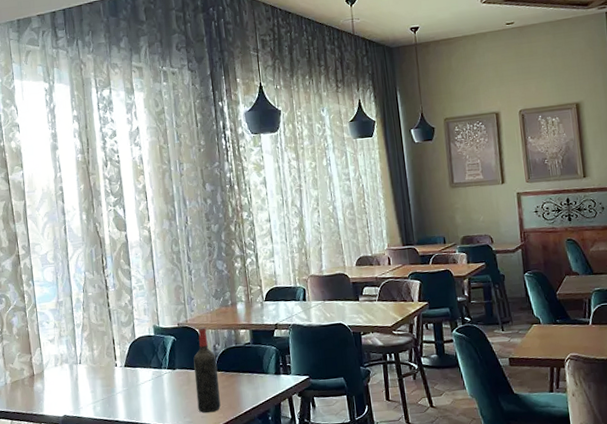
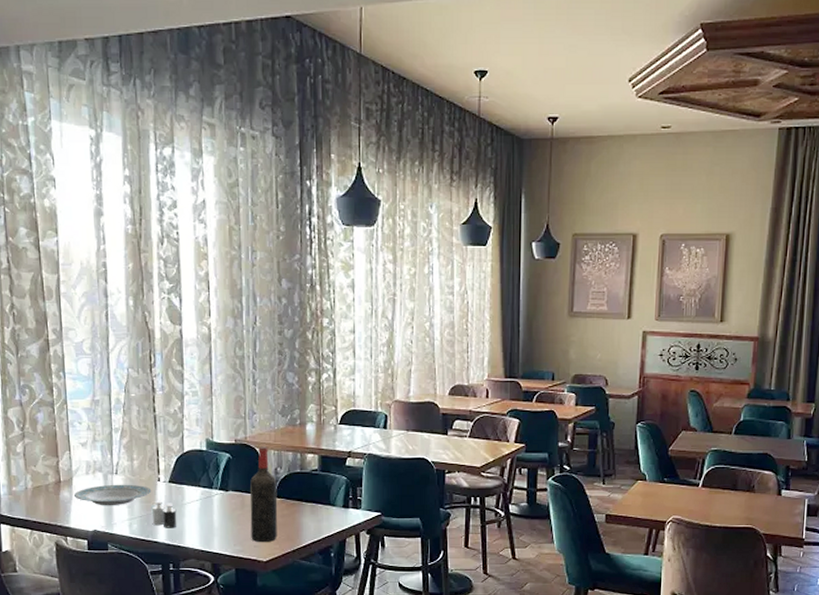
plate: none [46,371,111,393] -> present [74,484,152,506]
candle: none [112,383,134,408] -> present [152,500,177,528]

